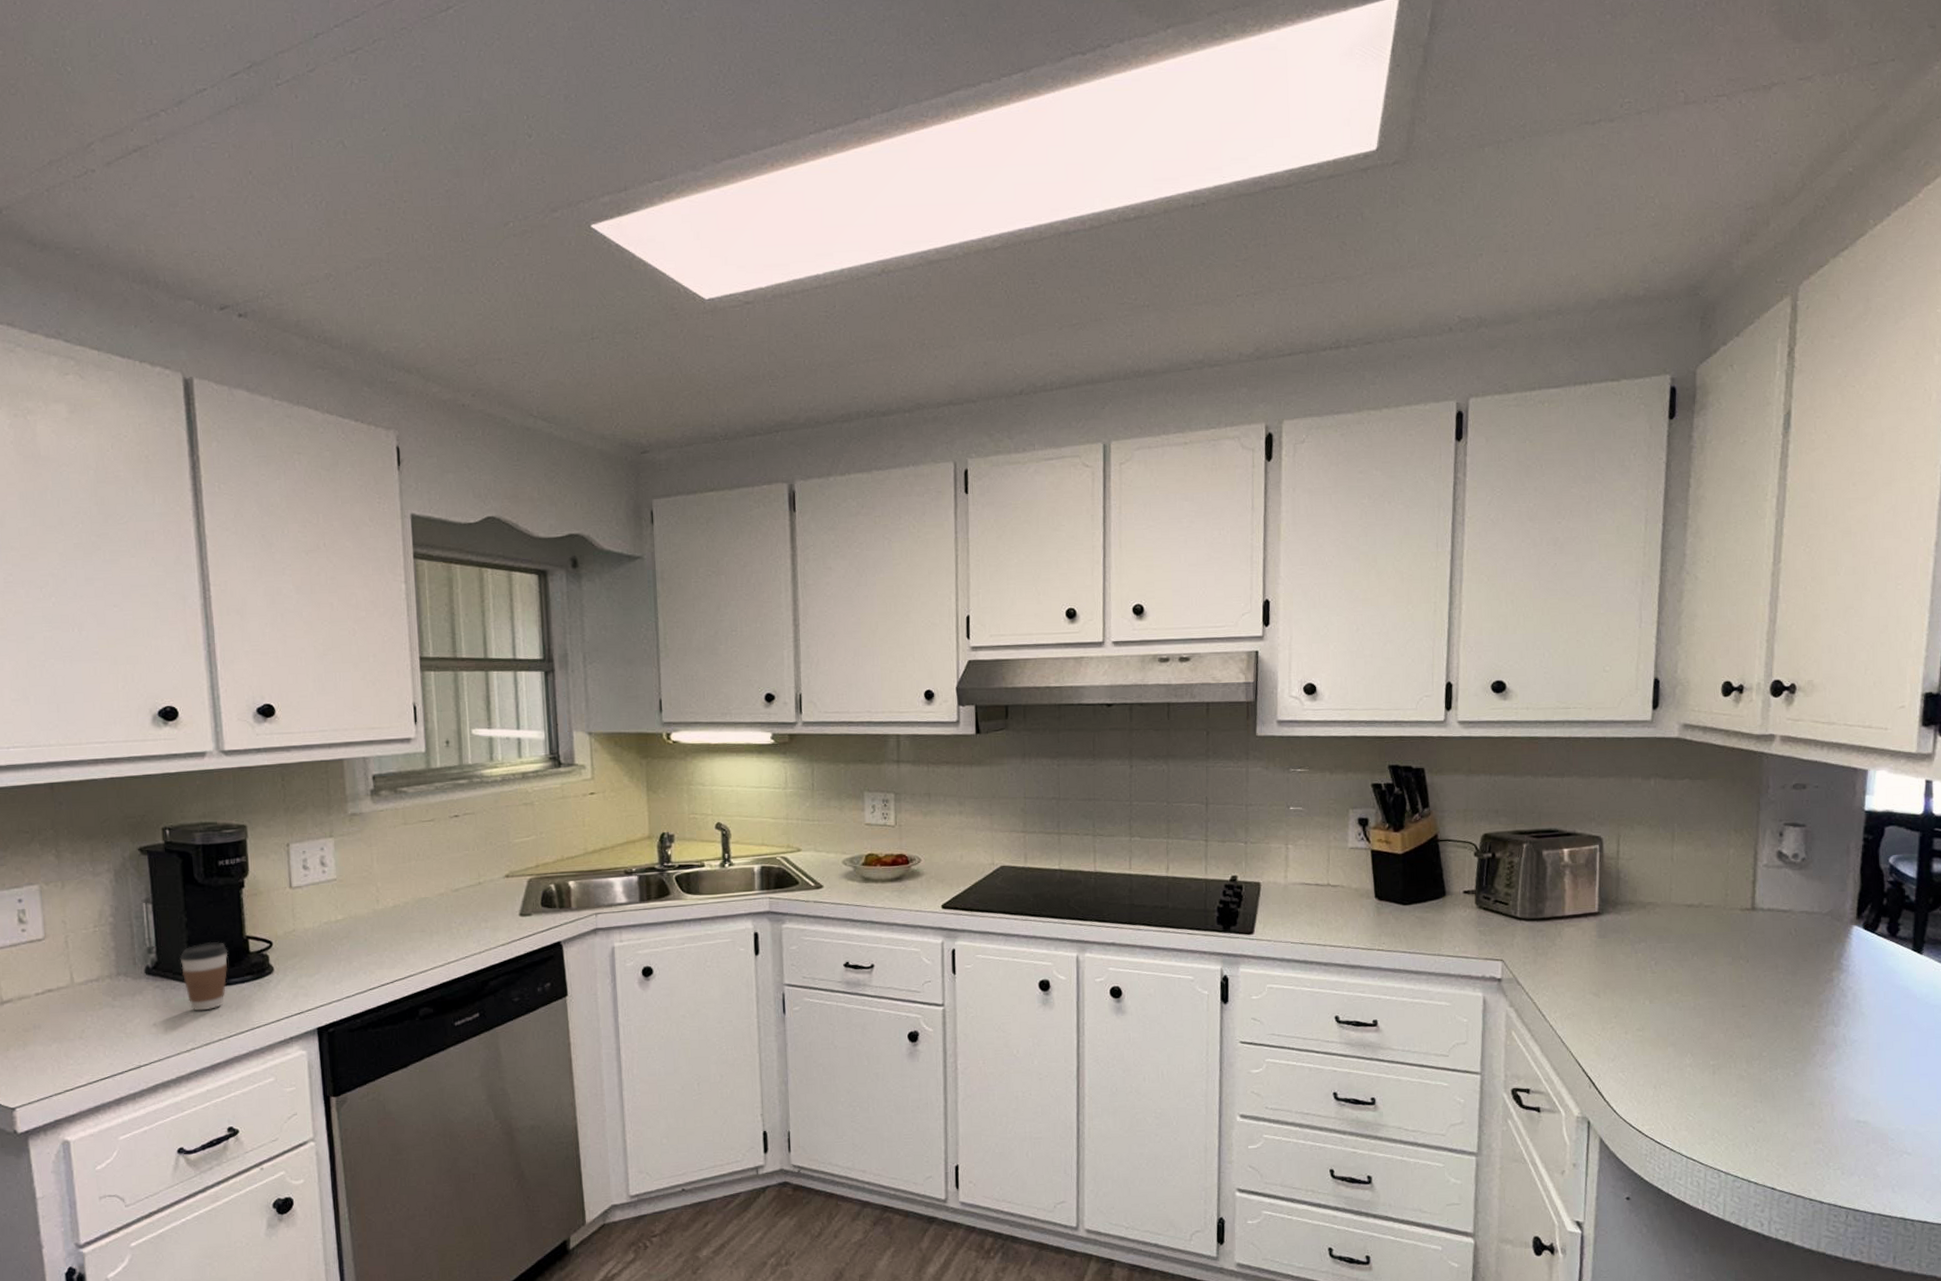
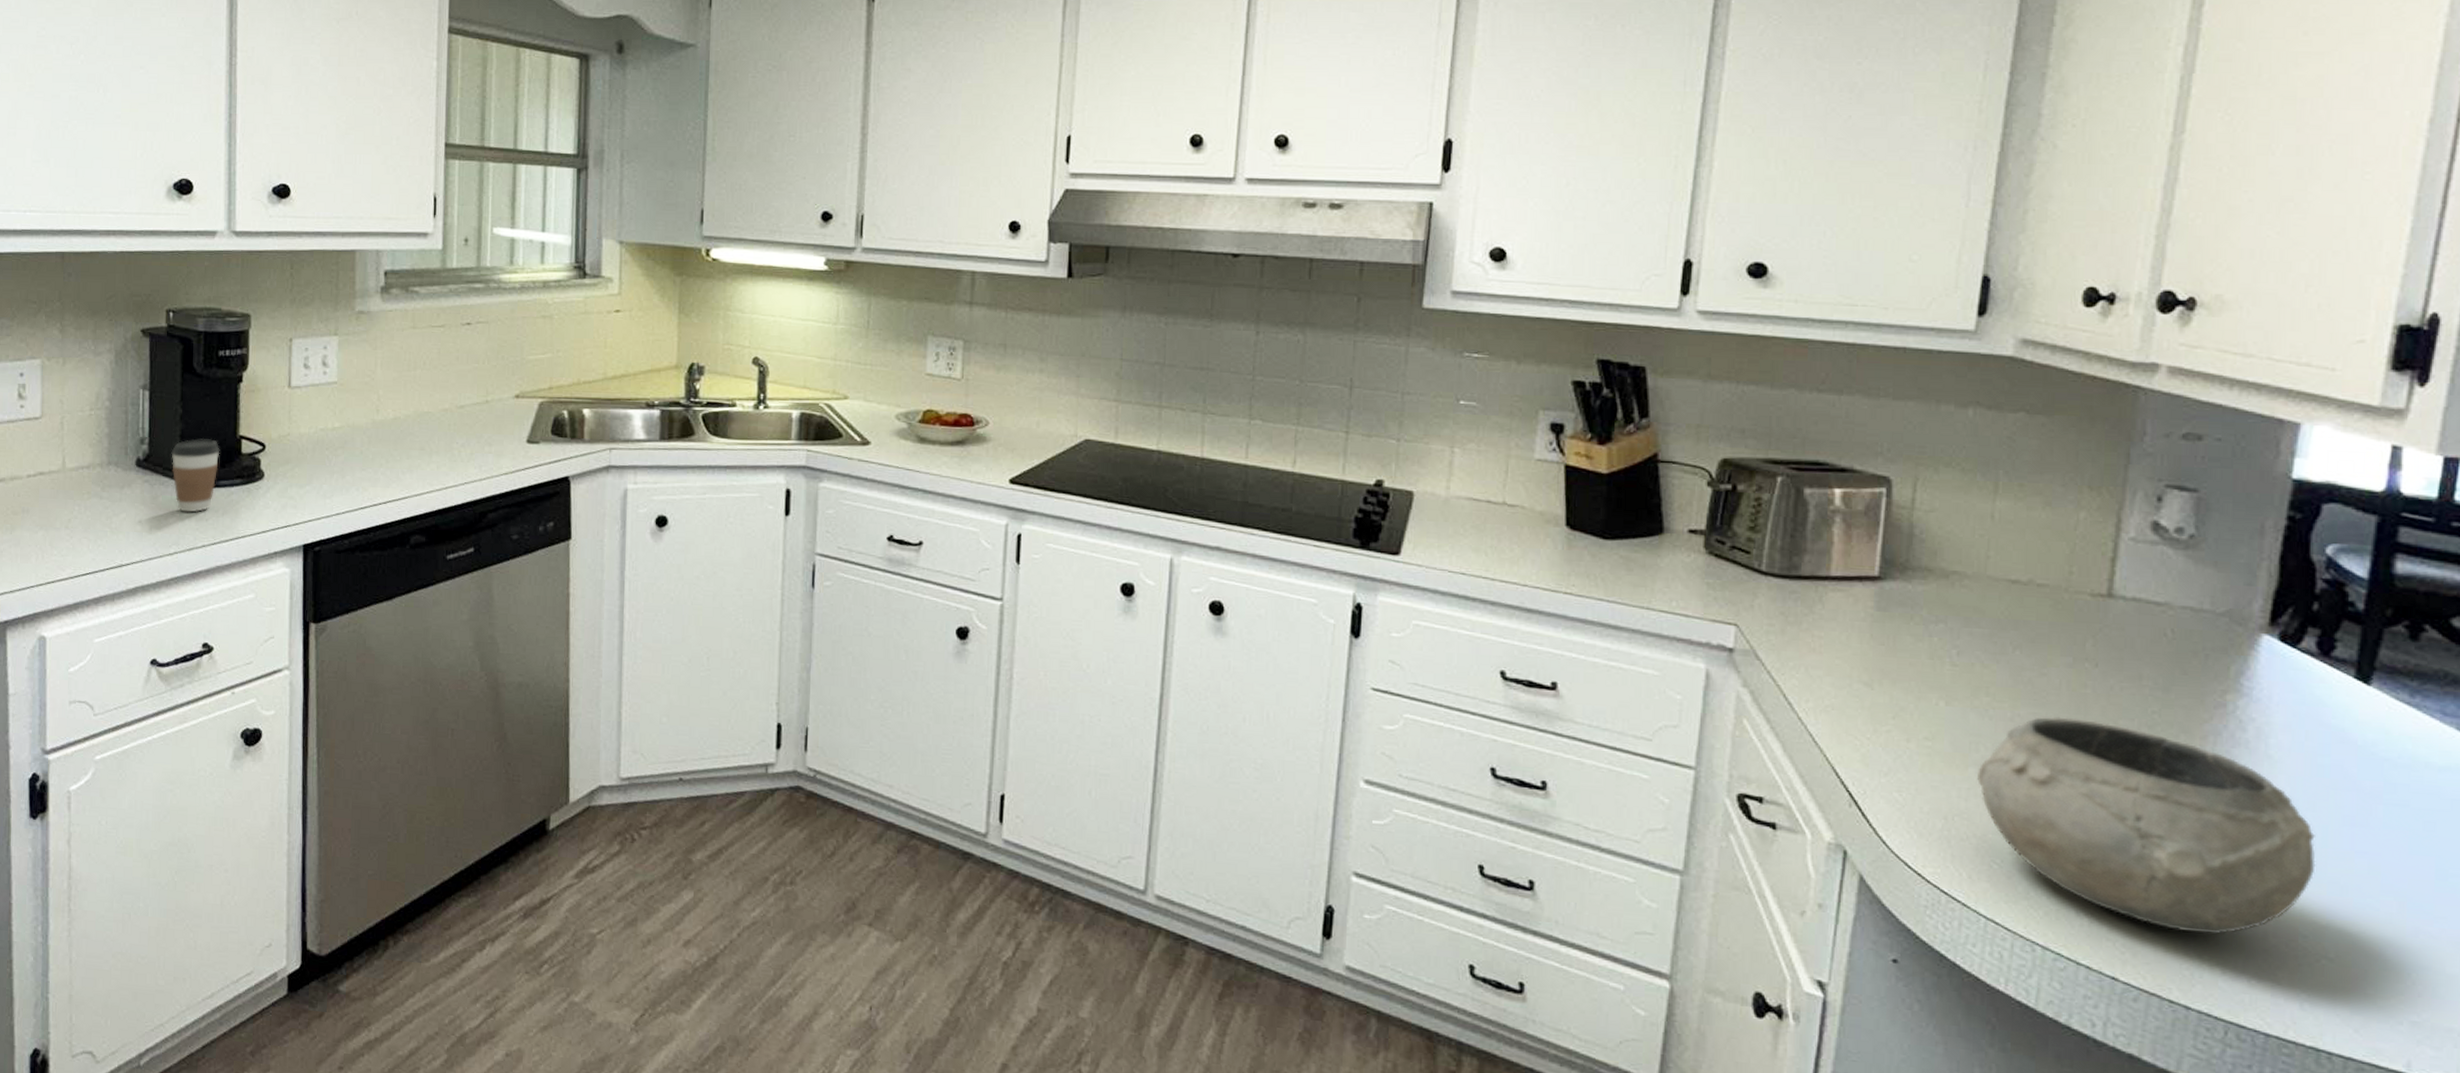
bowl: none [1674,1002,1896,1148] -> present [1977,716,2316,935]

